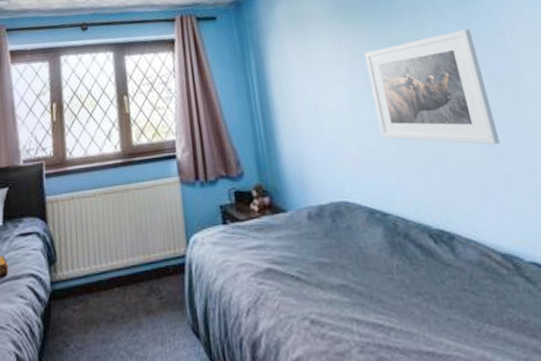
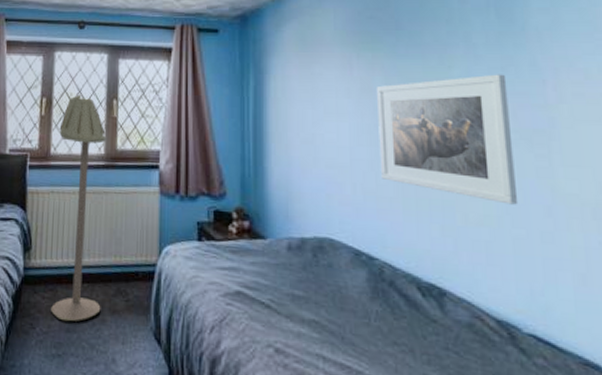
floor lamp: none [73,95,136,332] -> present [51,94,107,322]

